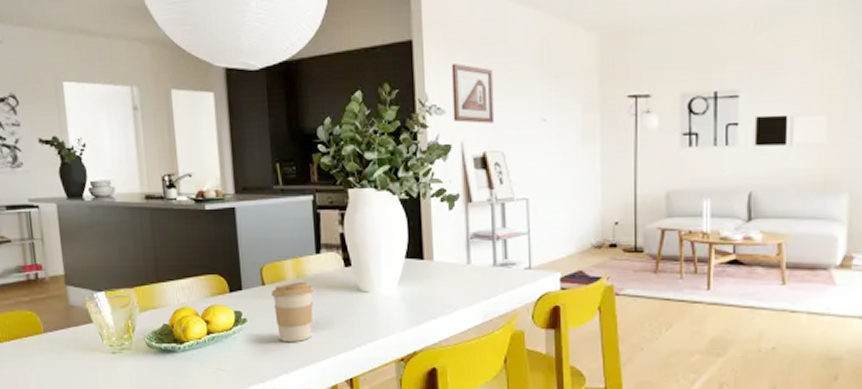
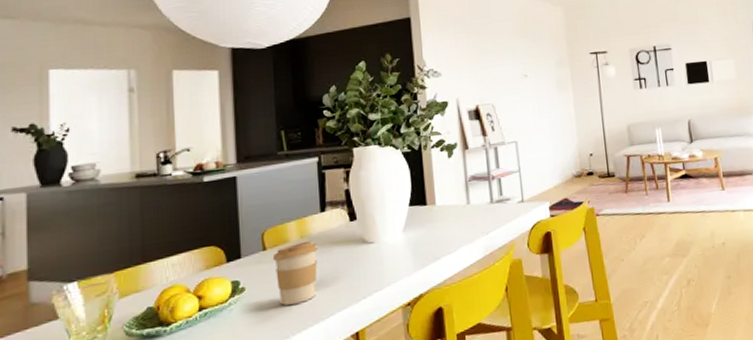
picture frame: present [451,63,495,124] -> none [445,34,485,83]

